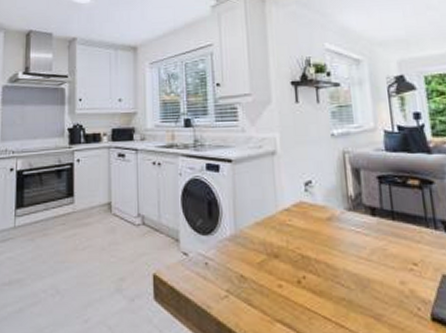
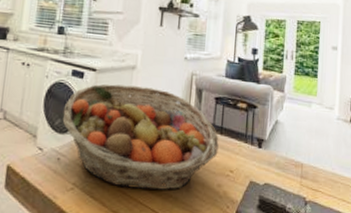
fruit basket: none [203,173,394,292] -> present [62,84,219,190]

